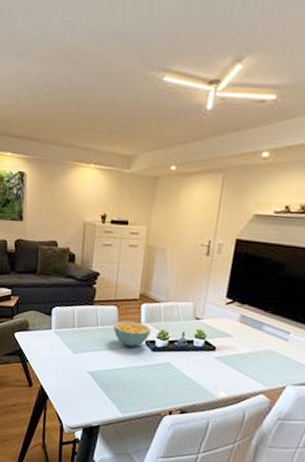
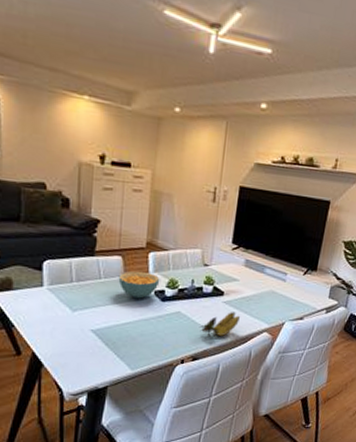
banana: none [188,368,233,393] -> present [199,312,240,336]

